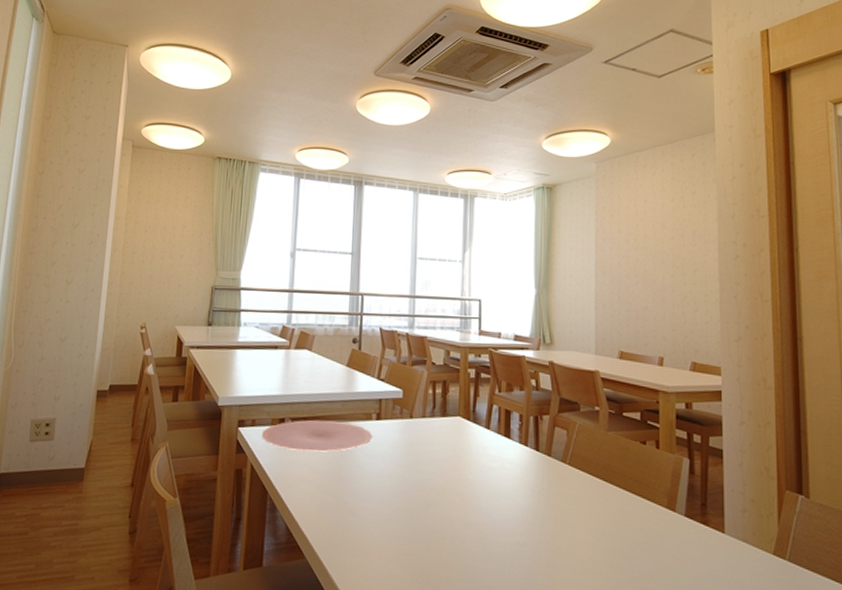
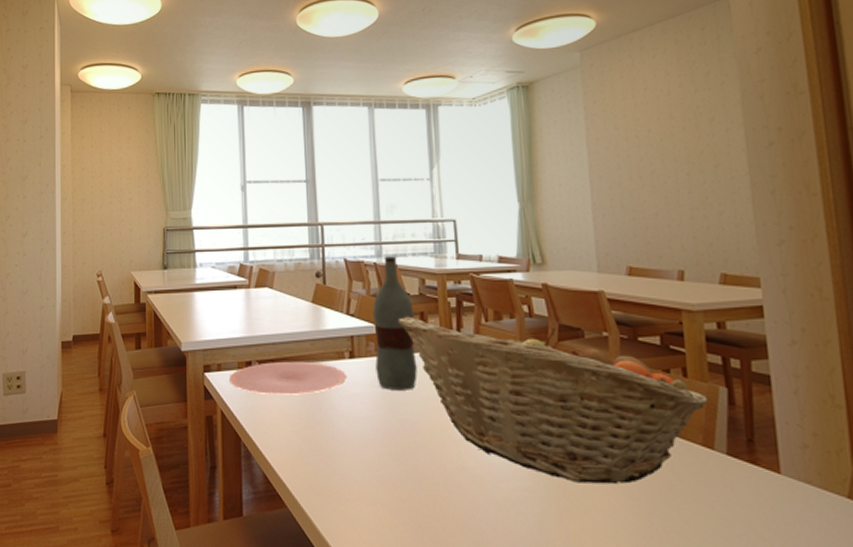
bottle: none [399,328,438,451] -> present [373,256,418,390]
fruit basket: none [423,383,674,540] -> present [397,316,708,484]

